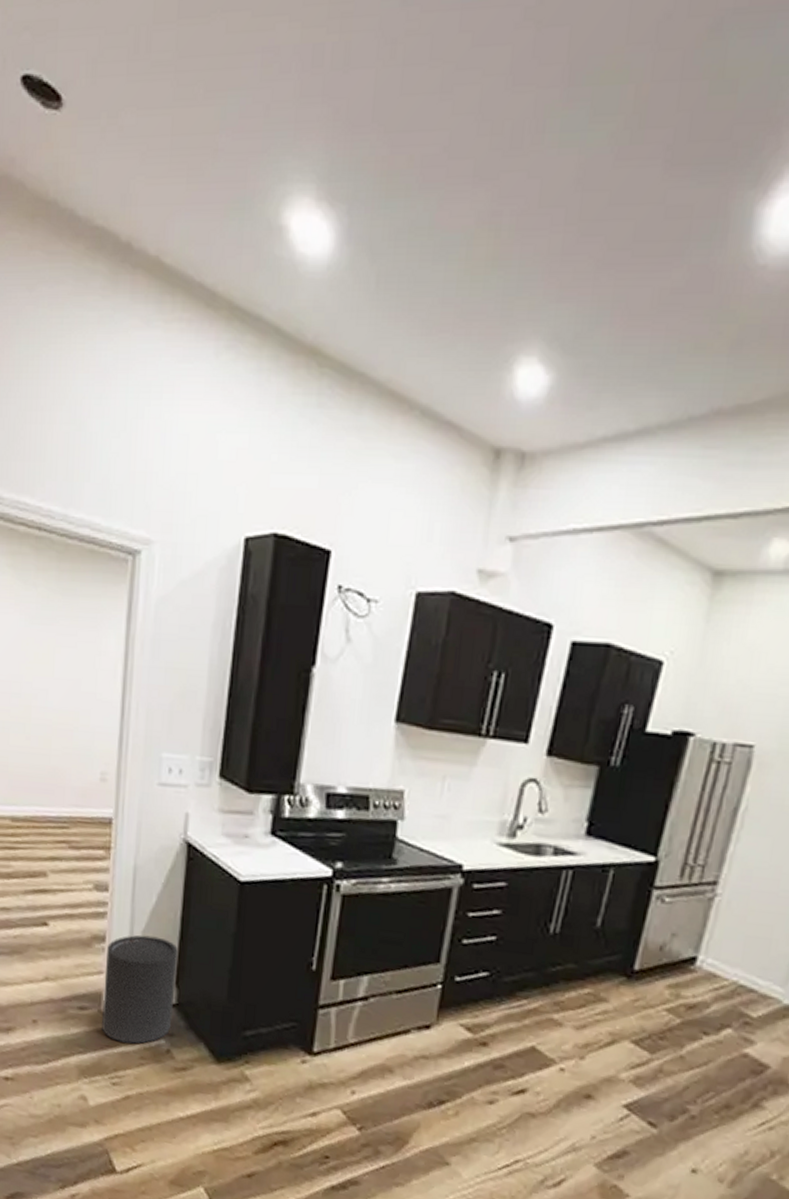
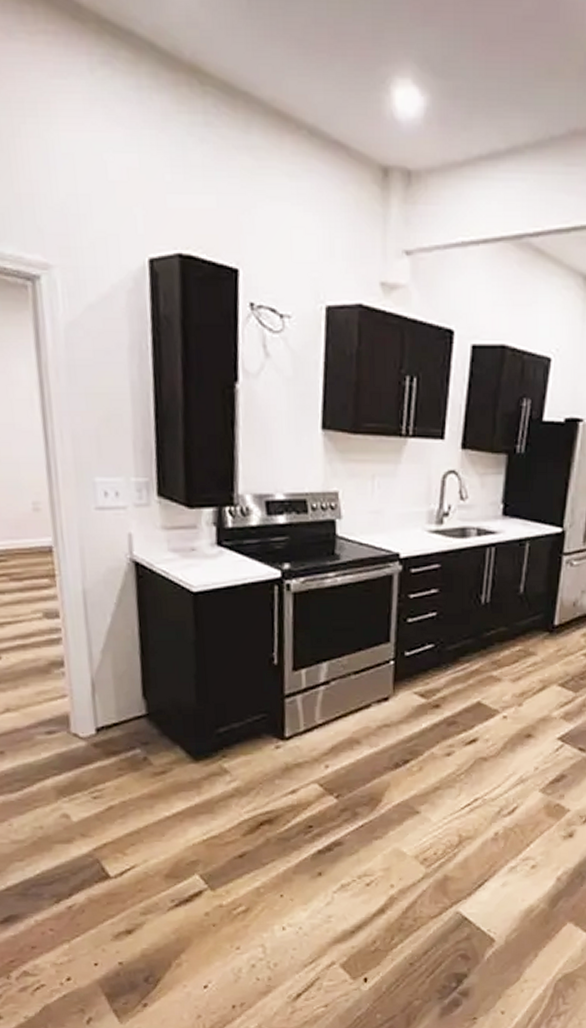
trash can: present [101,935,179,1044] -> none [67,654,145,758]

